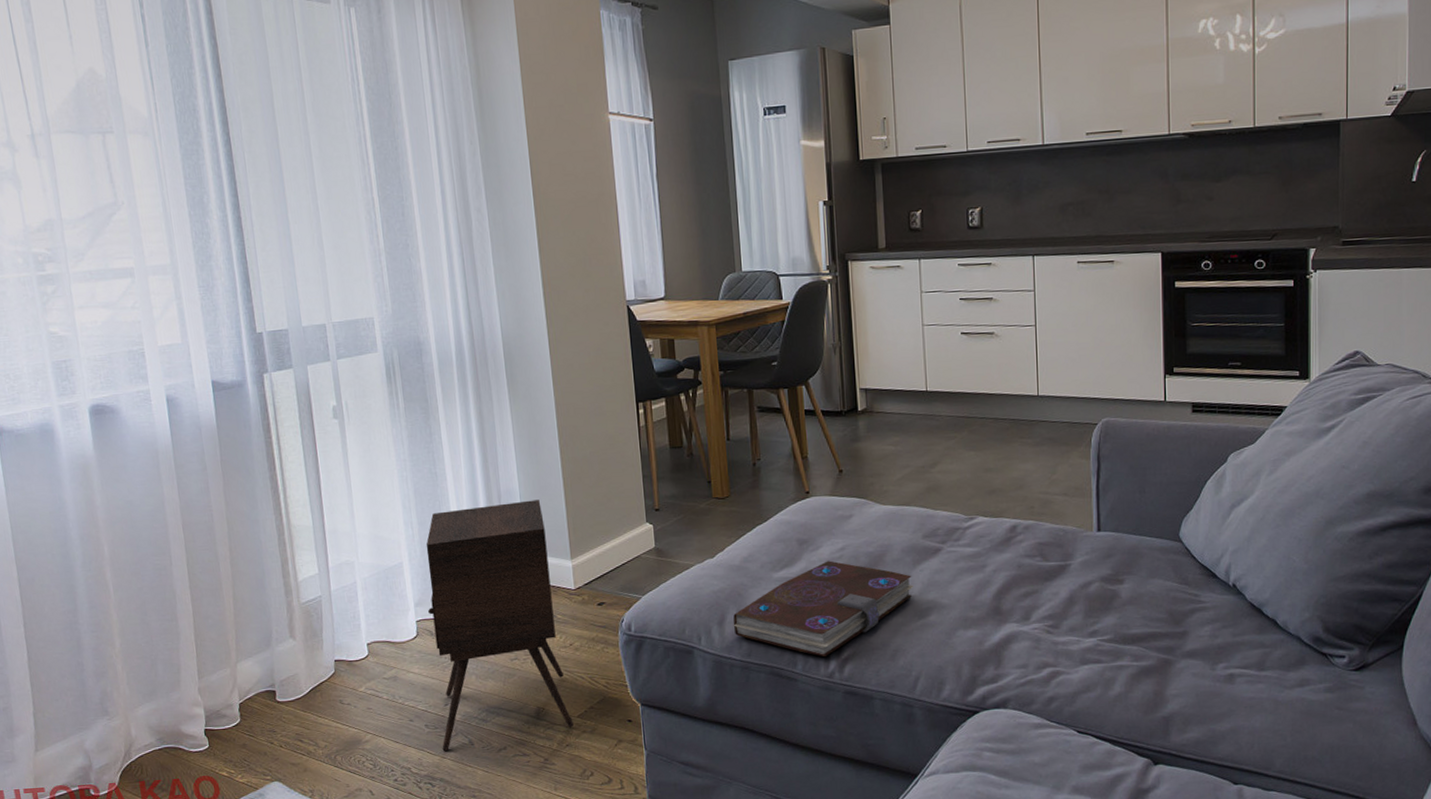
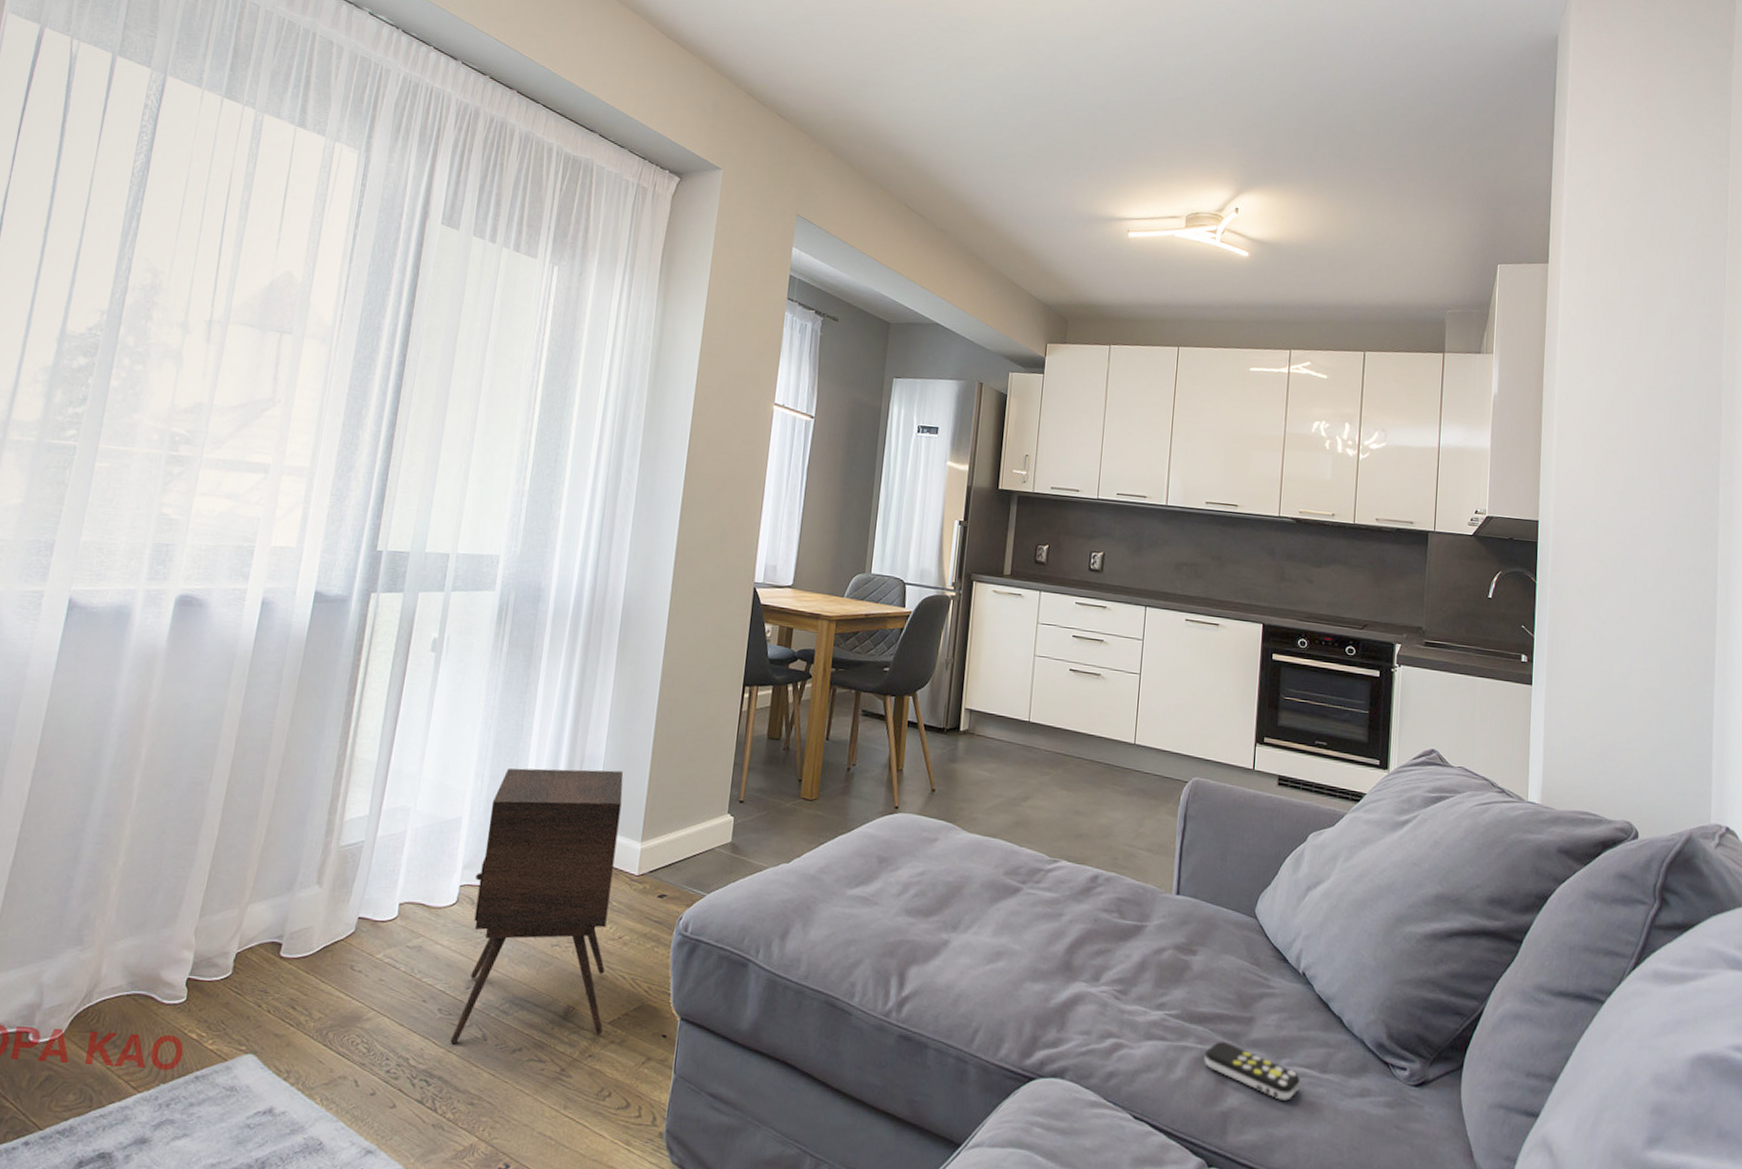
book: present [733,561,914,657] -> none [795,884,988,991]
remote control: none [1141,656,1238,700] -> present [1204,1041,1300,1101]

